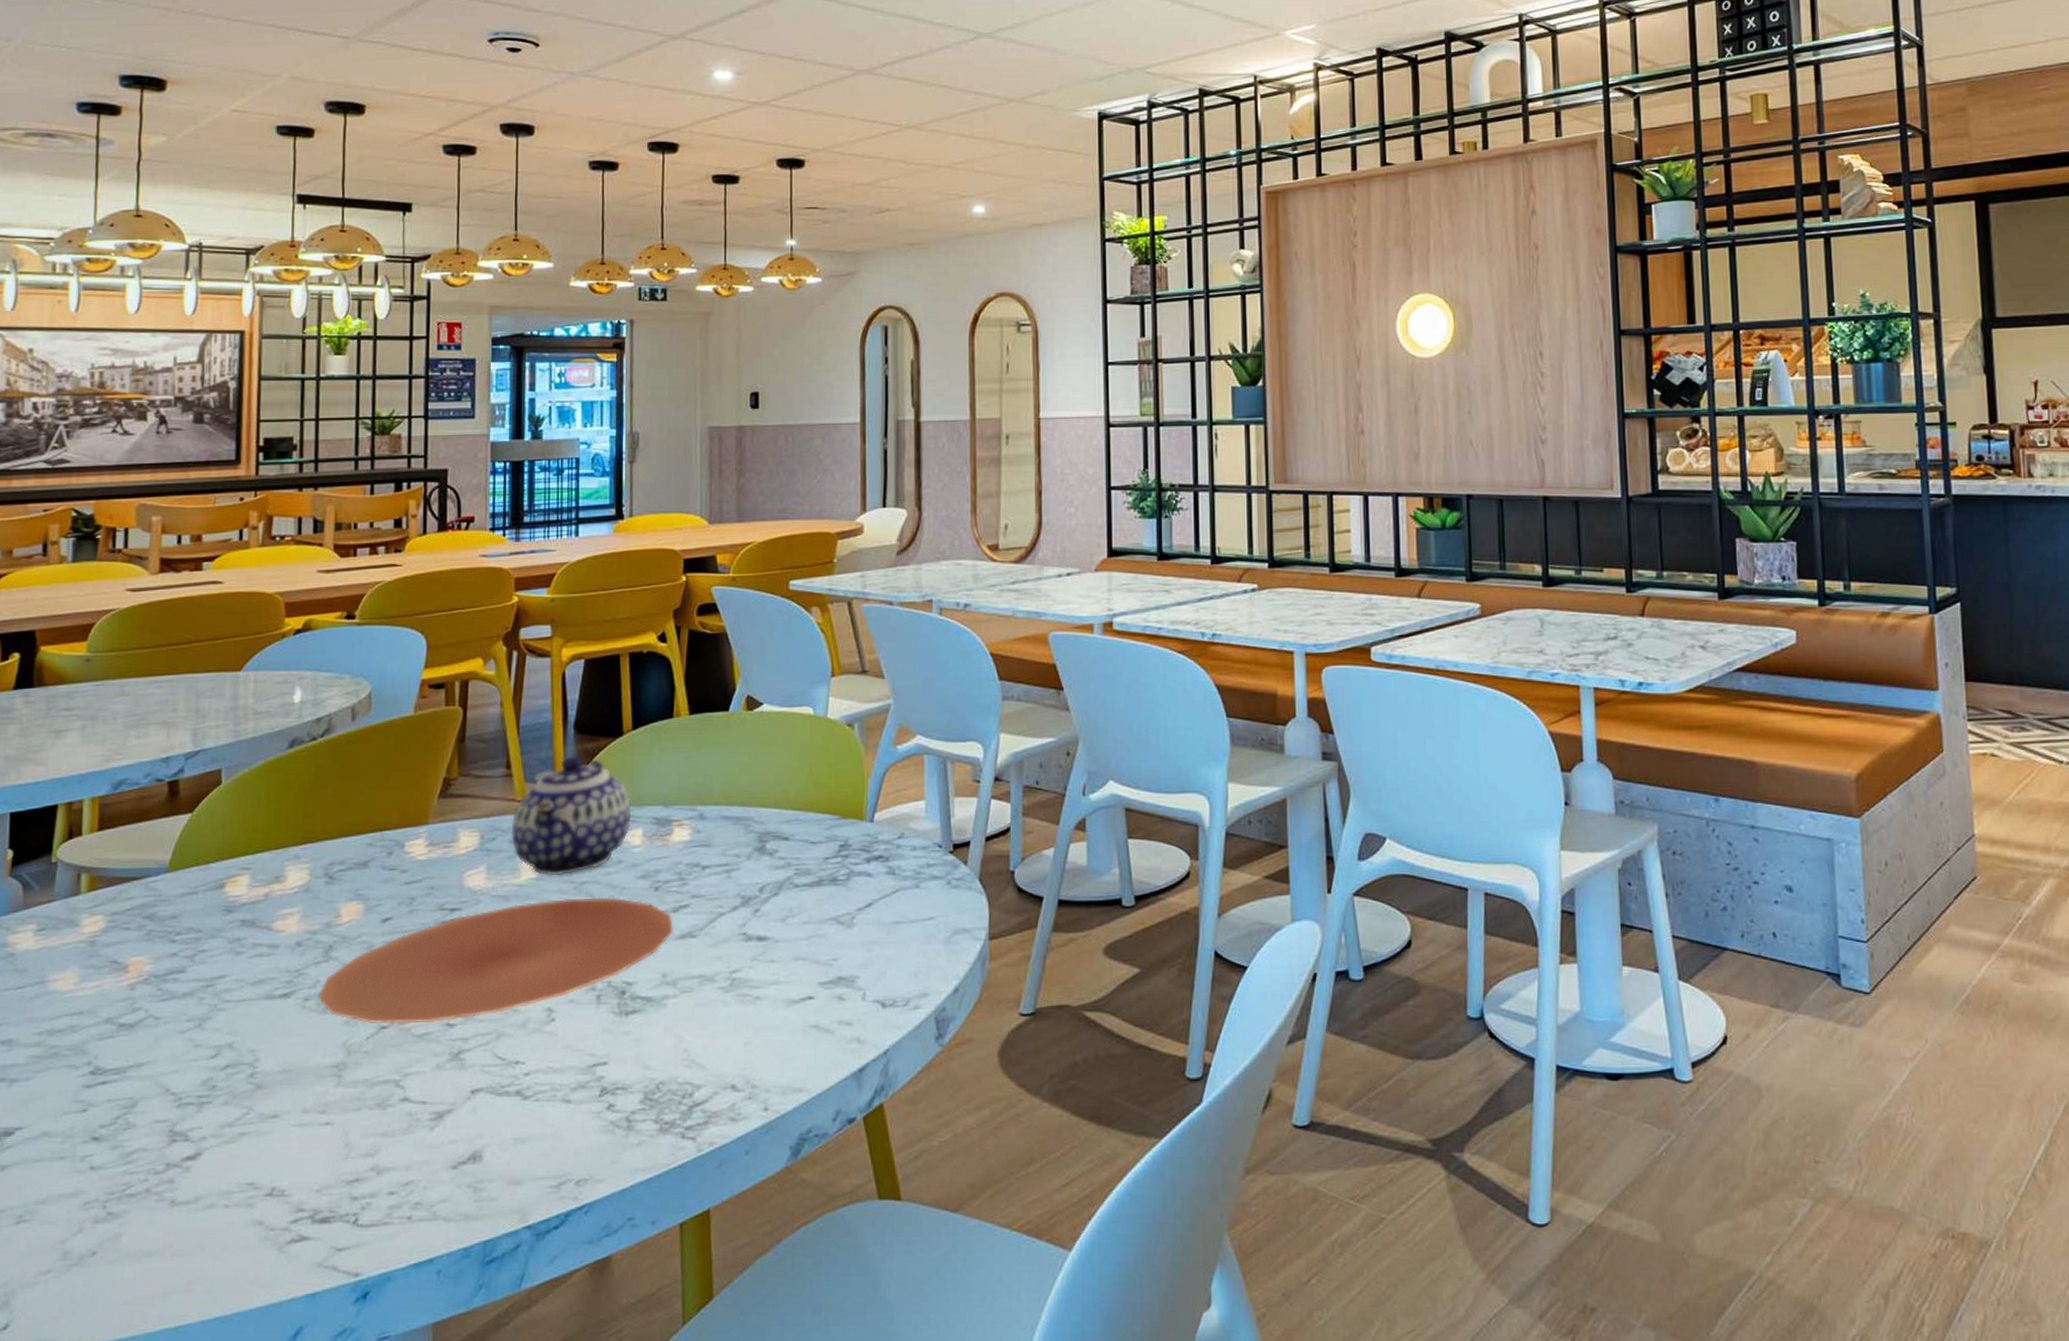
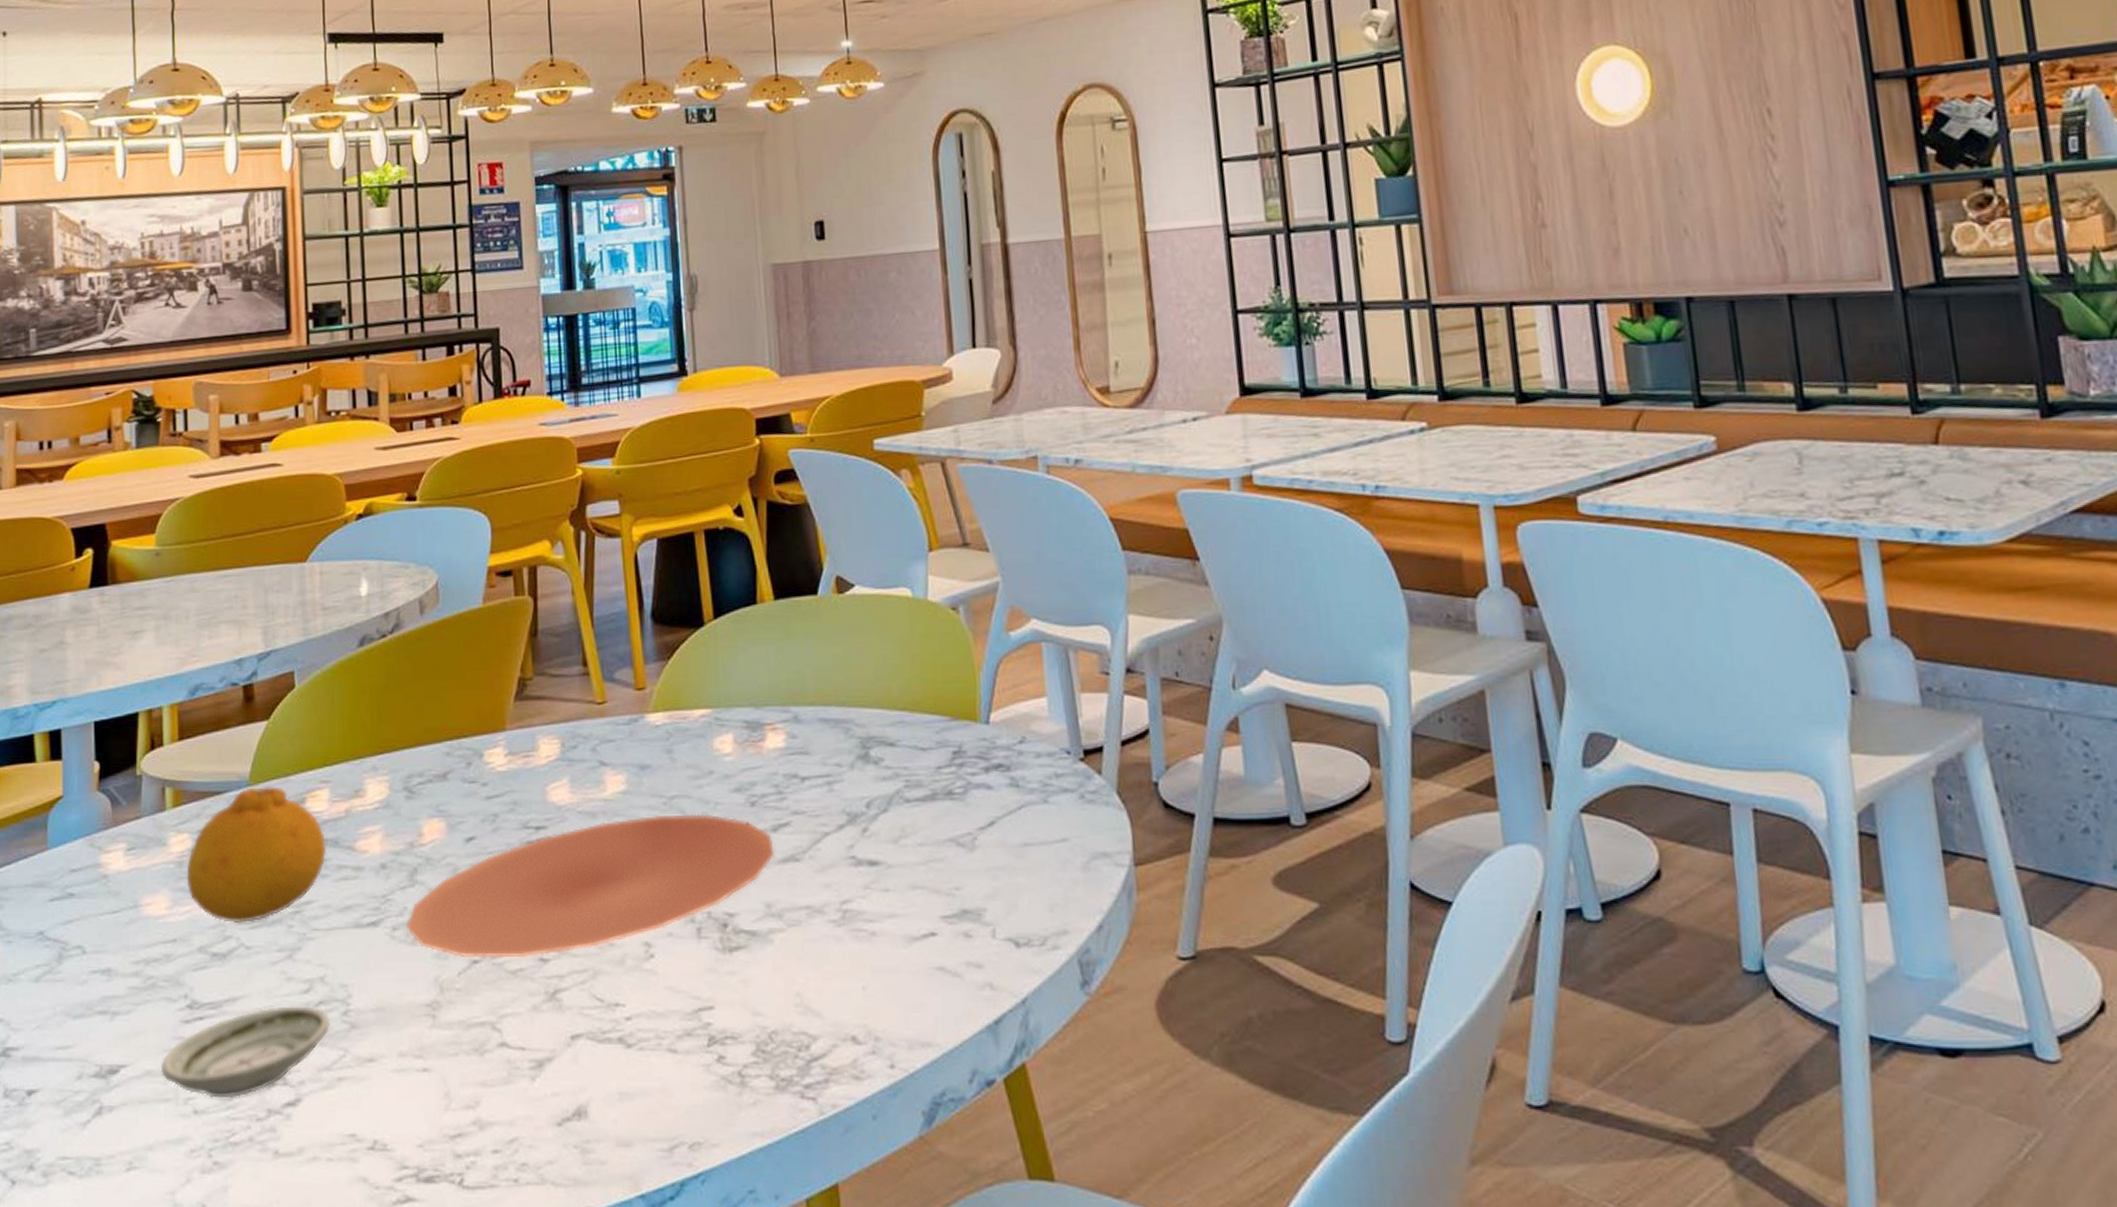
saucer: none [58,1069,237,1155] -> present [160,1006,331,1099]
fruit: none [97,872,244,997] -> present [186,785,327,924]
teapot: present [511,756,632,876] -> none [592,650,720,789]

